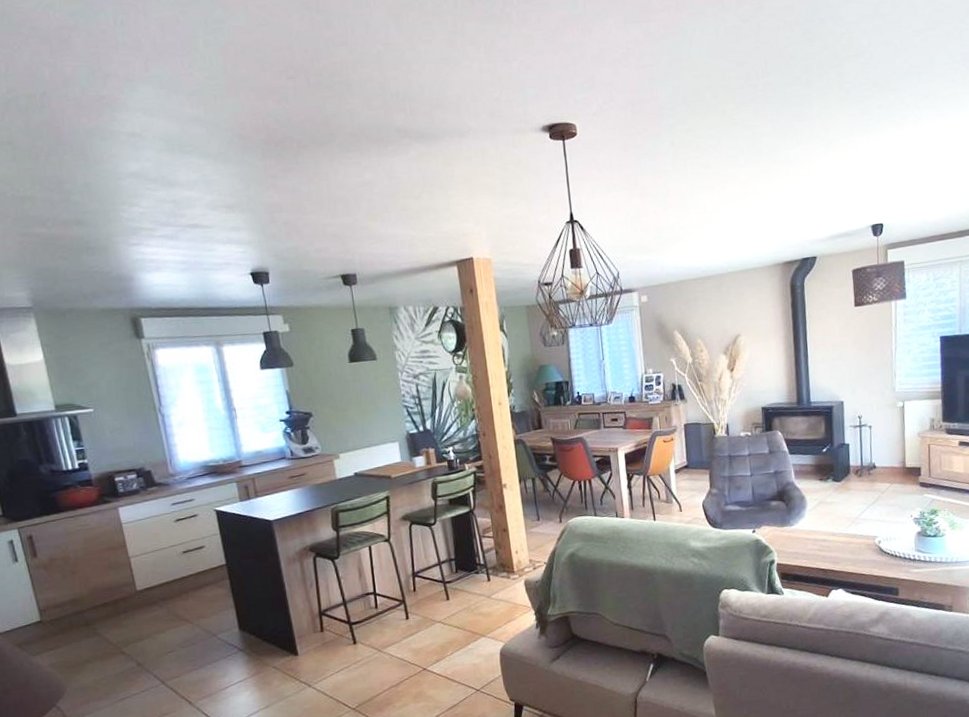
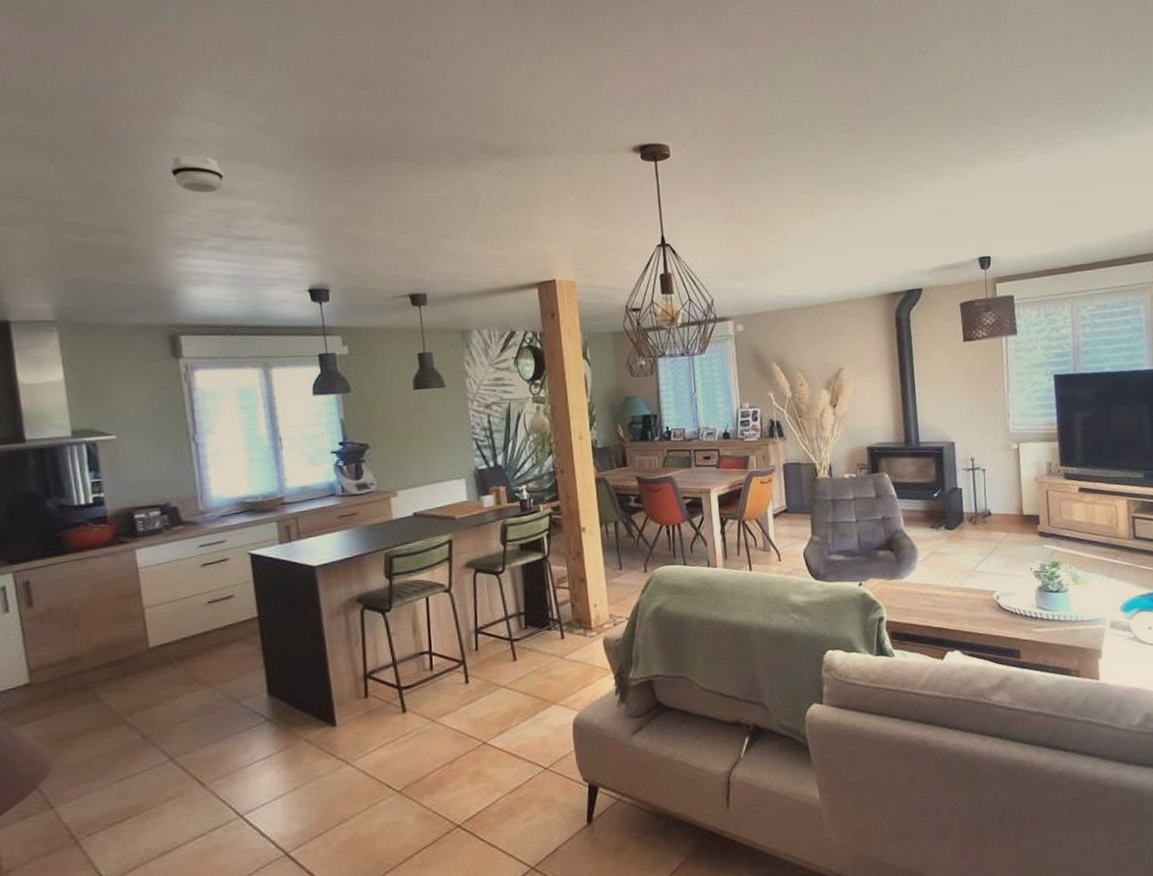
smoke detector: none [119,148,168,185] -> present [171,154,224,193]

